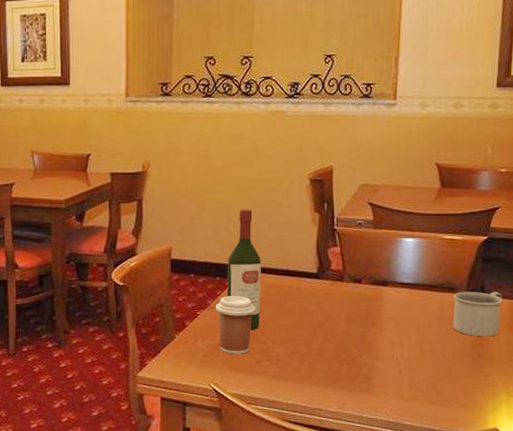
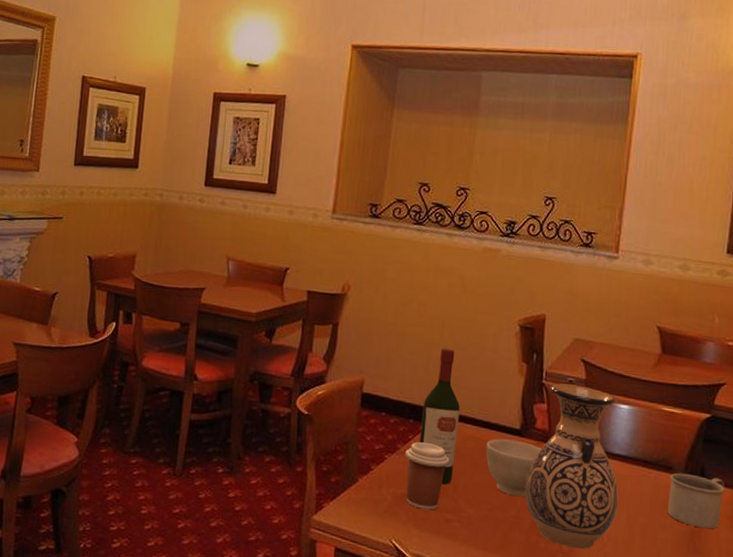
bowl: none [288,283,337,332] -> present [486,438,541,497]
vase: none [325,226,409,370] -> present [525,383,619,550]

